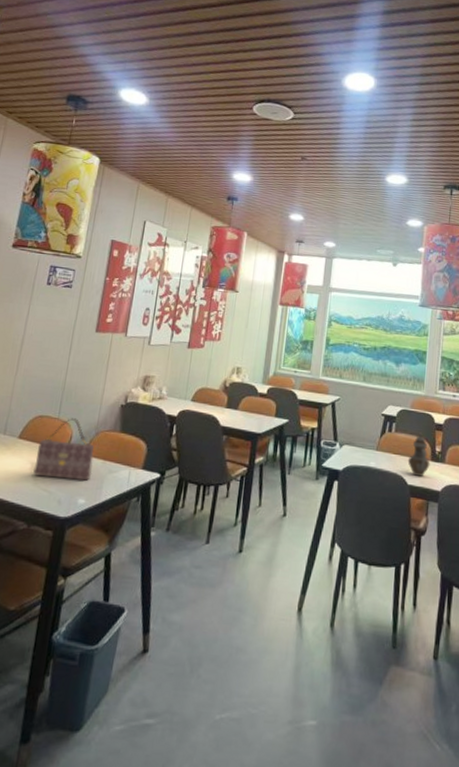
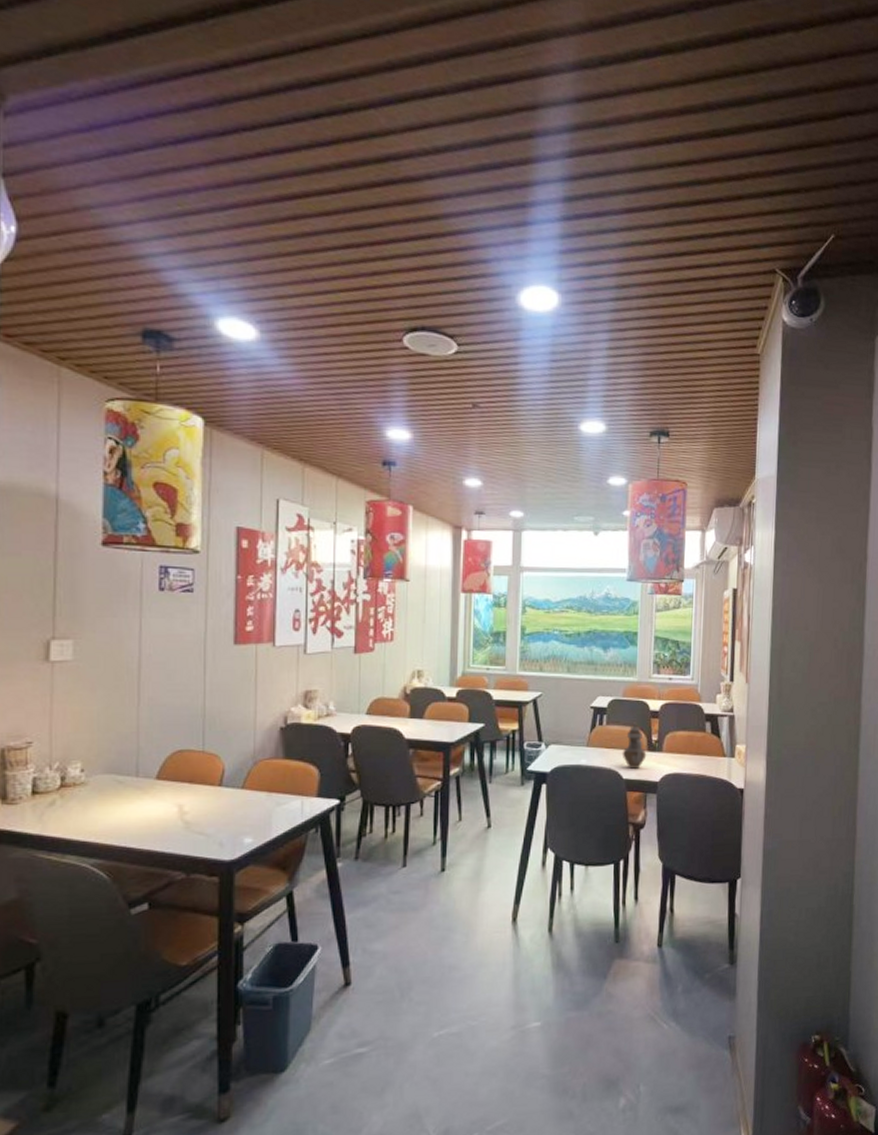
handbag: present [32,418,94,482] -> none [181,749,257,819]

